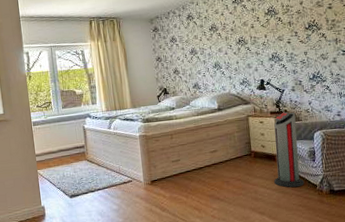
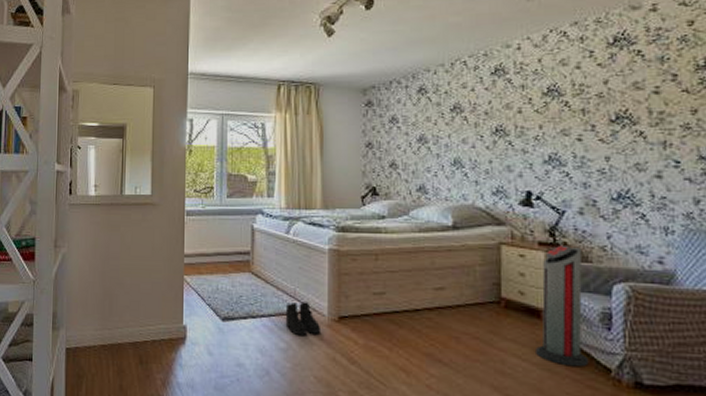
boots: none [114,174,141,198] -> present [285,302,322,335]

